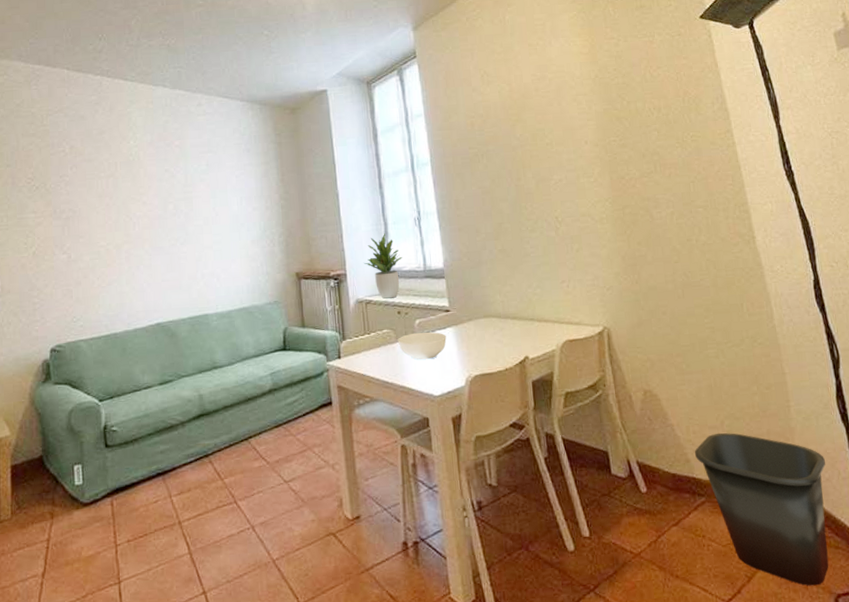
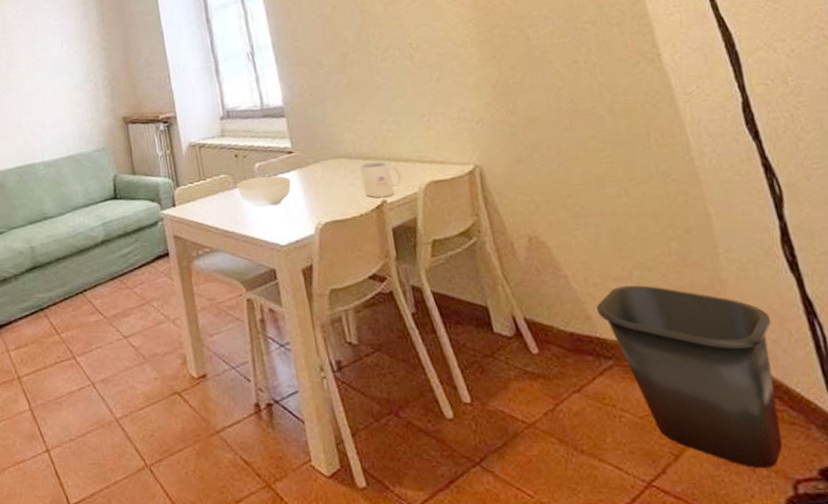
potted plant: present [364,233,402,299] -> none [195,71,236,142]
mug: none [507,321,543,354] -> present [360,161,402,198]

